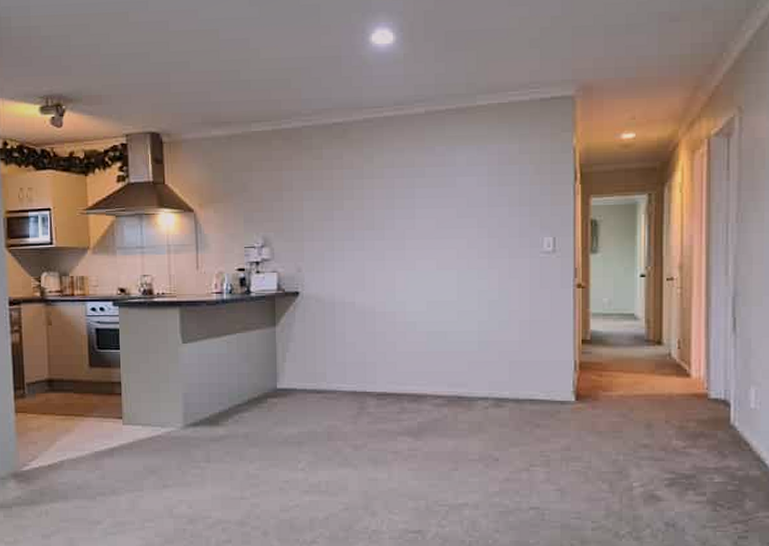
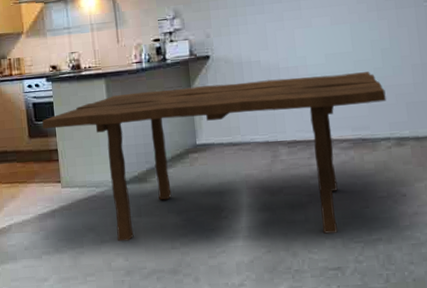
dining table: none [105,324,488,494] -> present [42,72,386,242]

